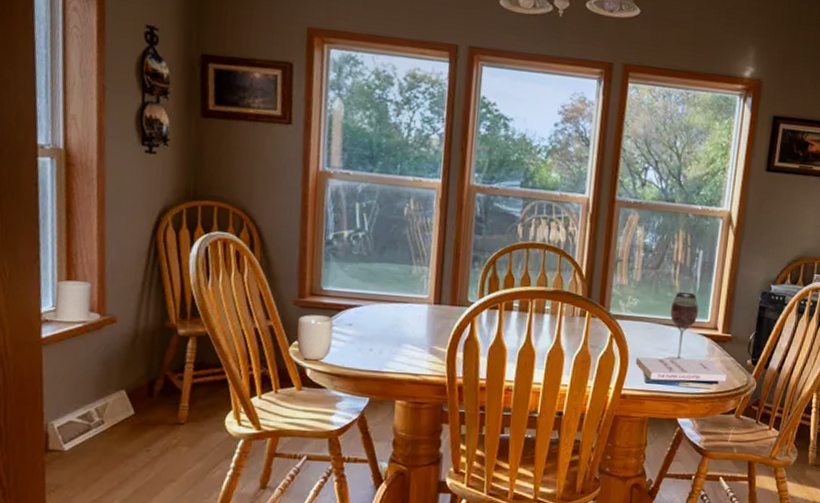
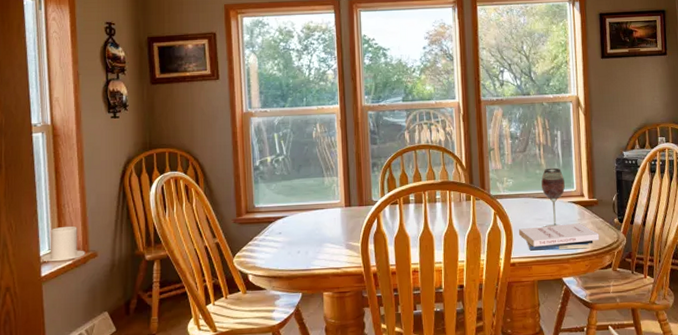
cup: present [297,315,334,361] -> none [237,228,267,268]

